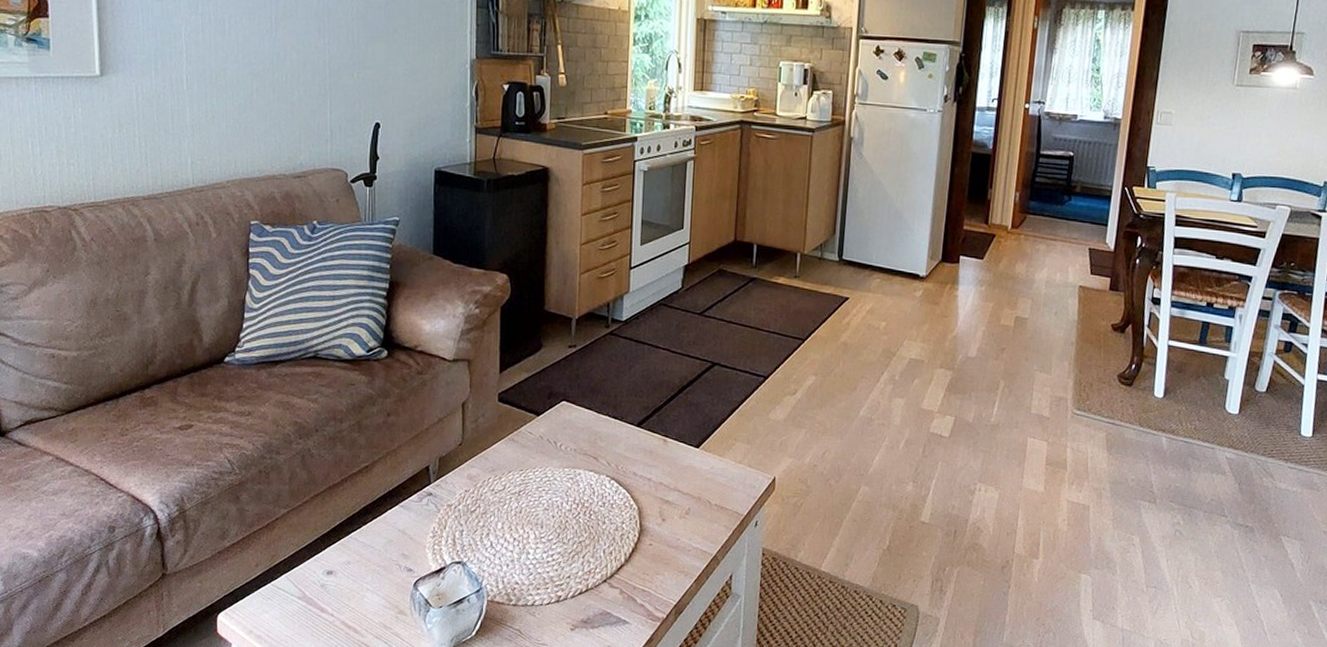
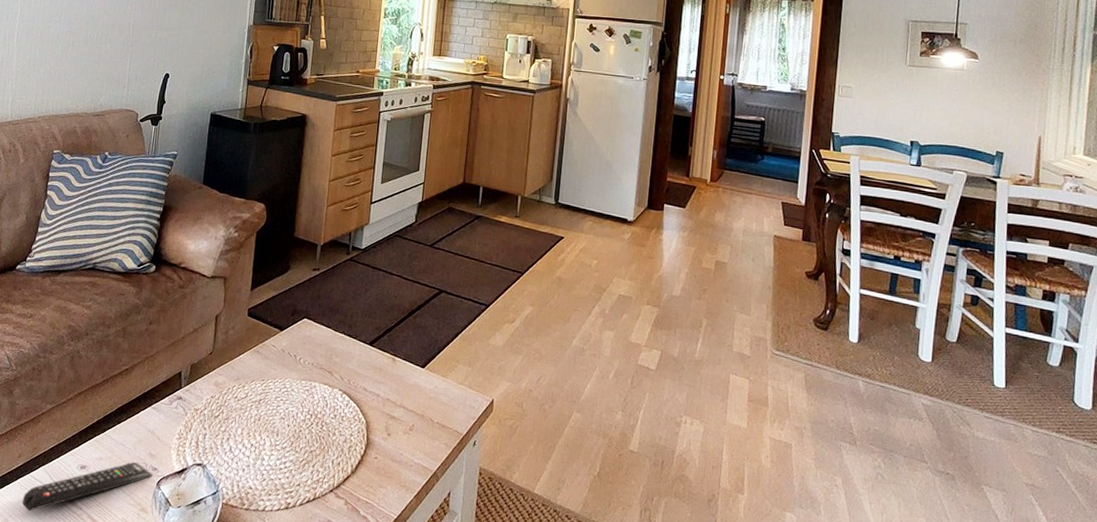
remote control: none [266,564,408,621] -> present [22,462,153,511]

